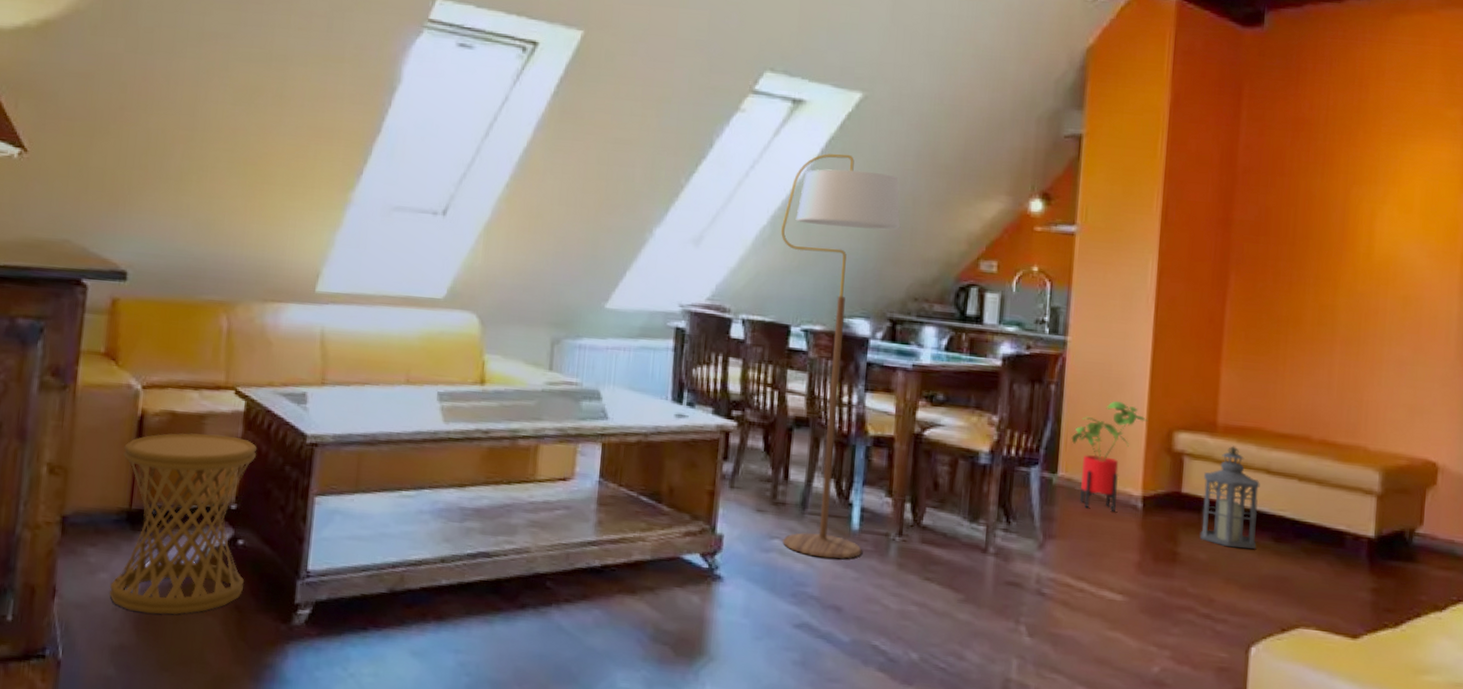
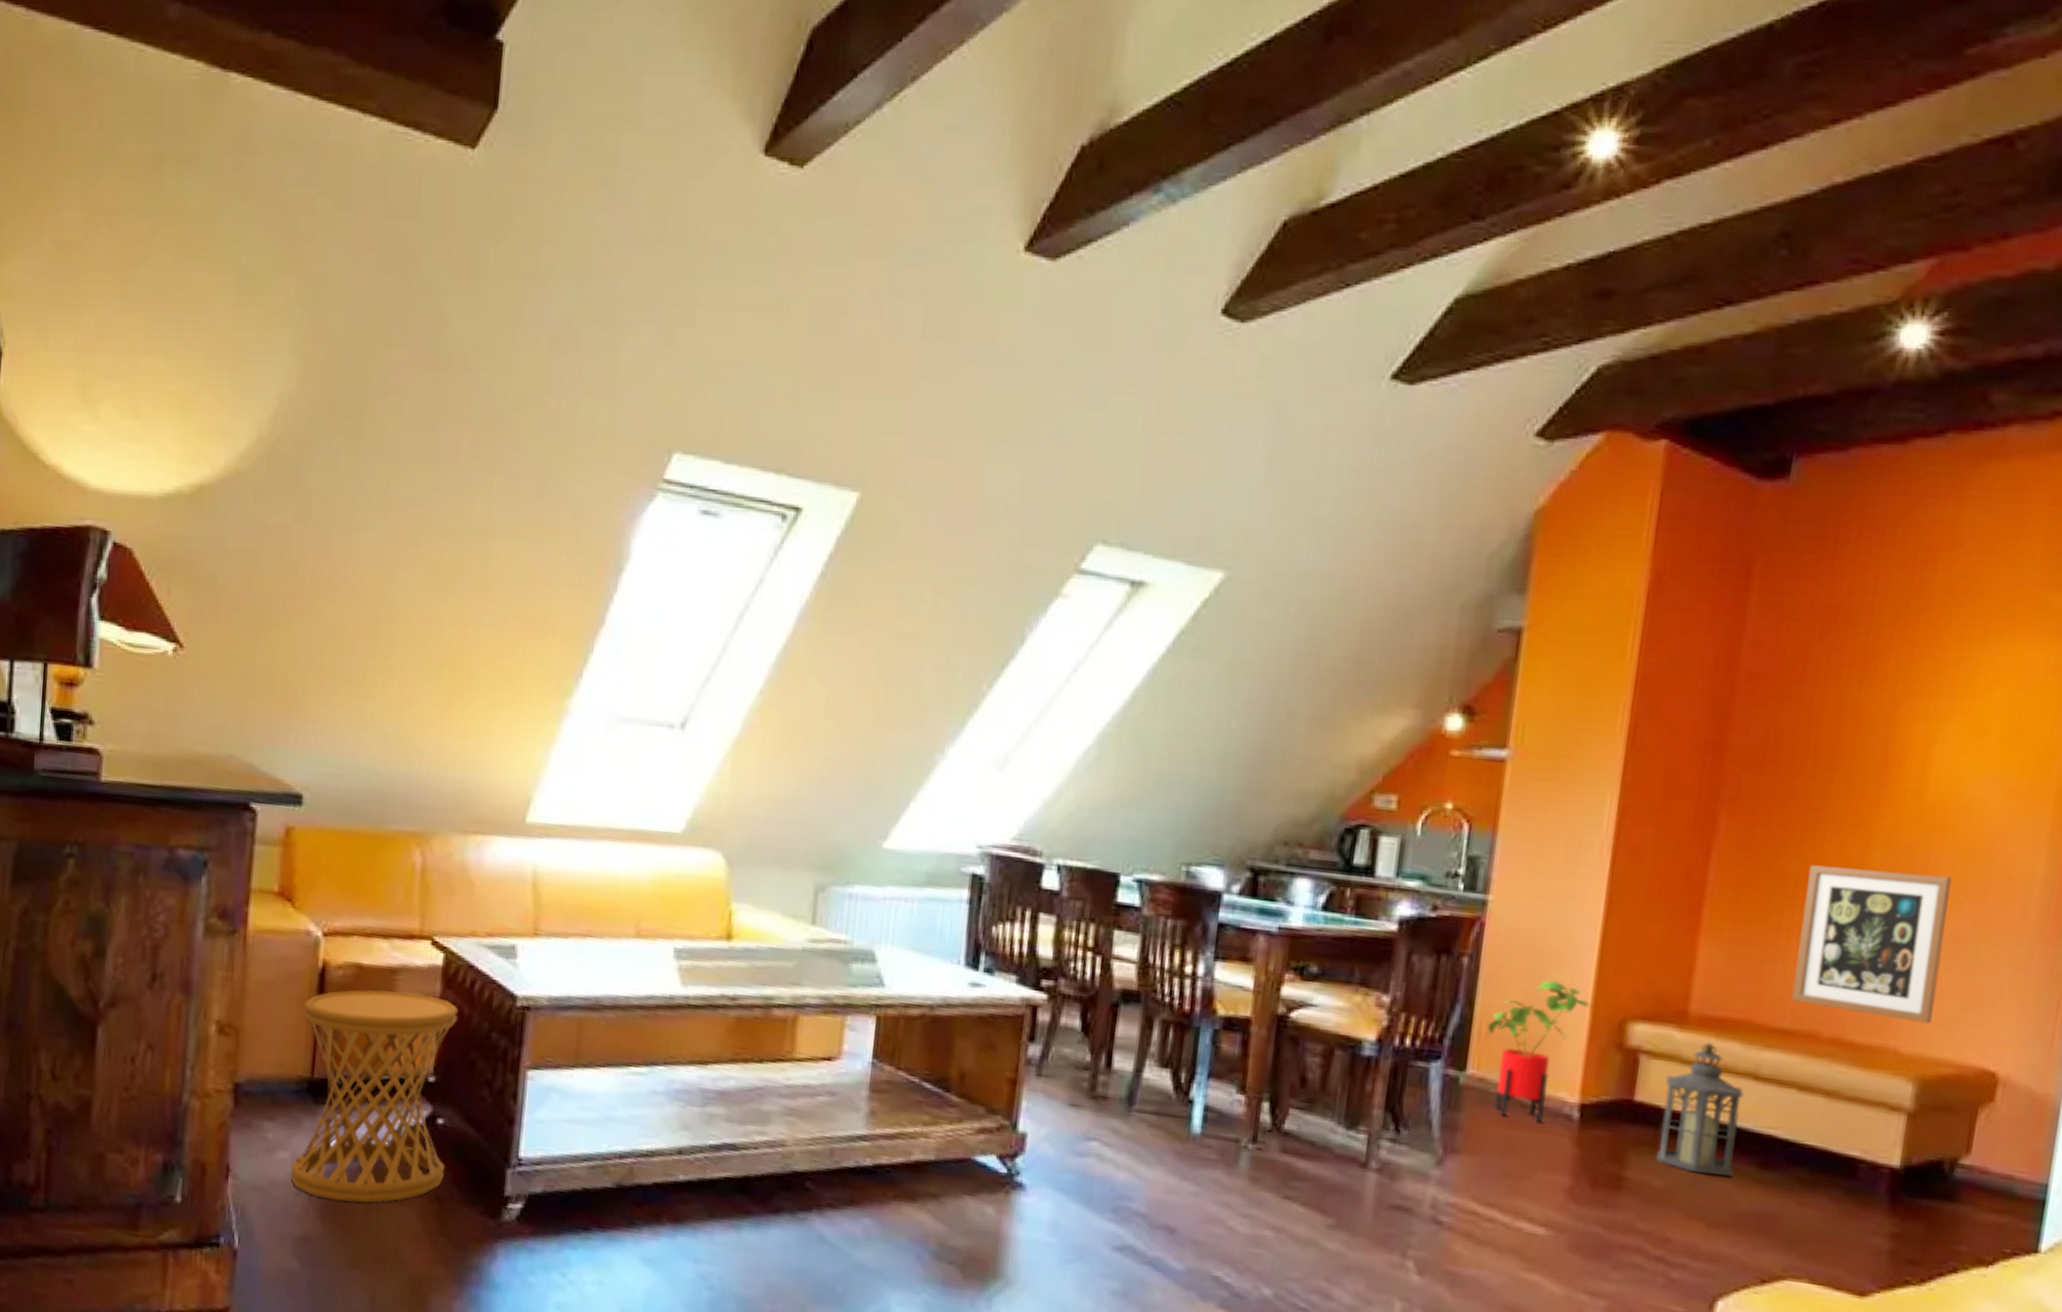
floor lamp: present [781,153,901,559] -> none [1102,651,1270,1169]
wall art: none [1289,309,1395,427] -> present [1791,864,1952,1024]

